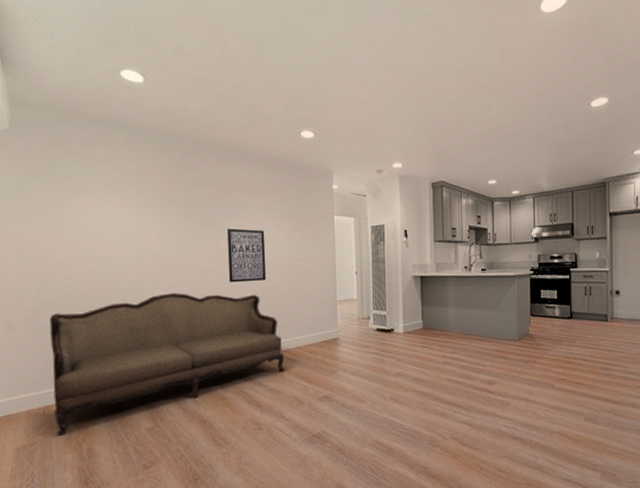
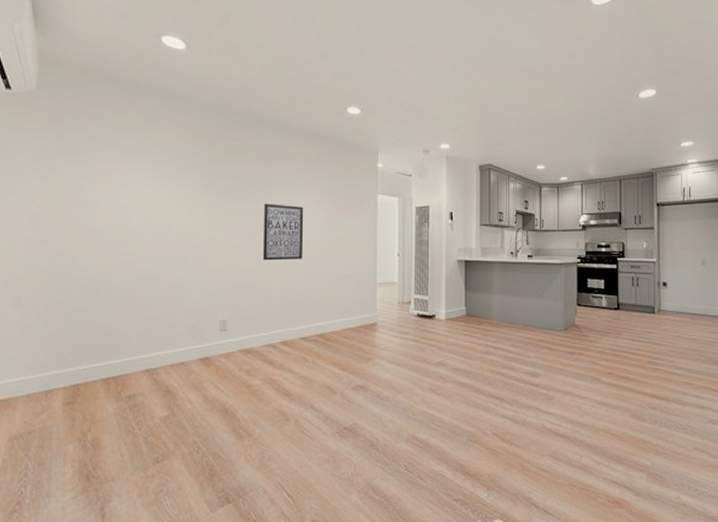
sofa: present [49,293,285,436] -> none [58,270,318,424]

